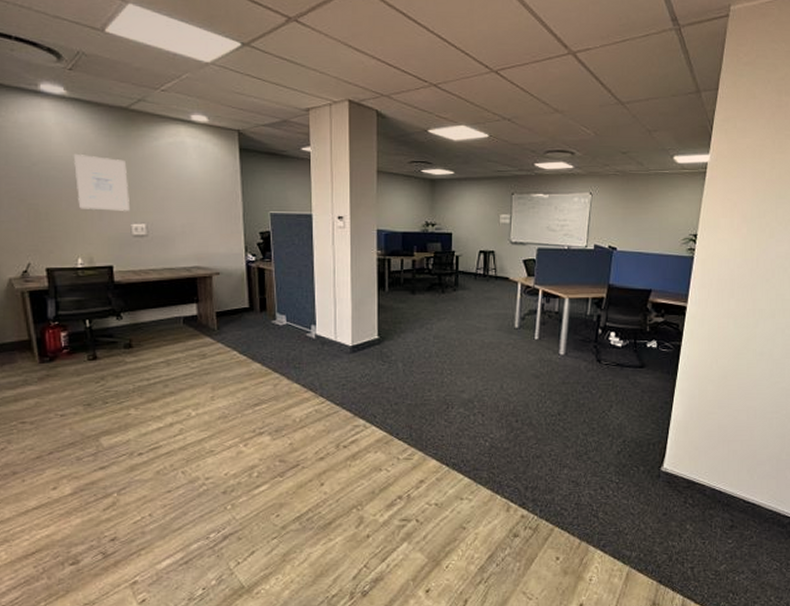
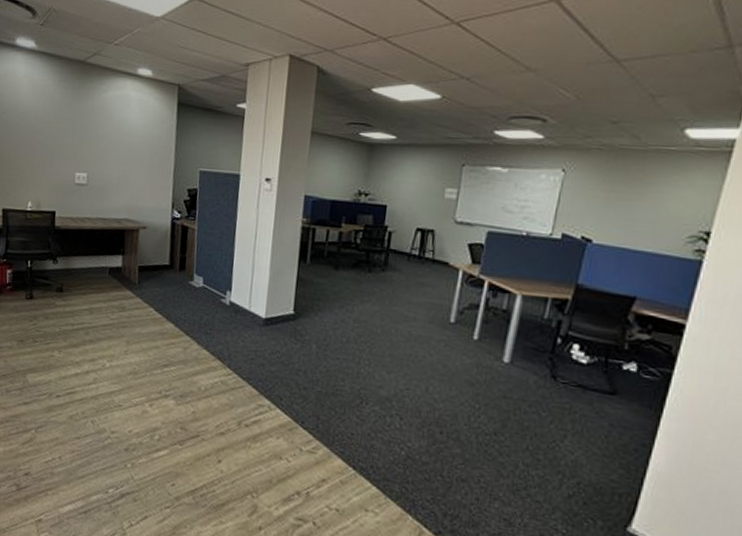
wall art: present [73,153,129,211] -> none [34,103,77,160]

